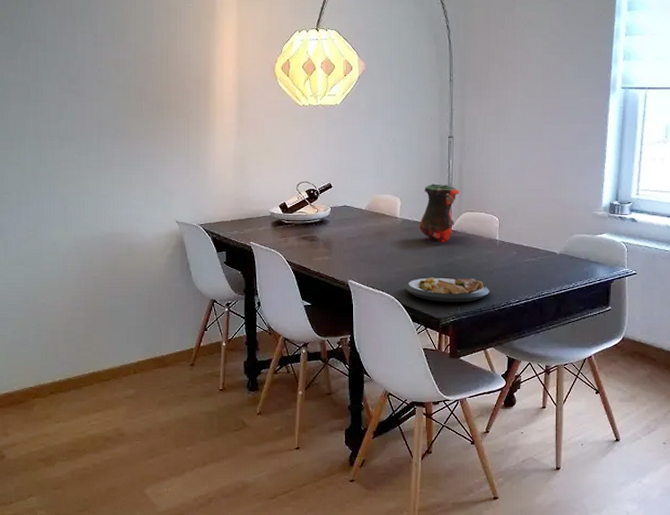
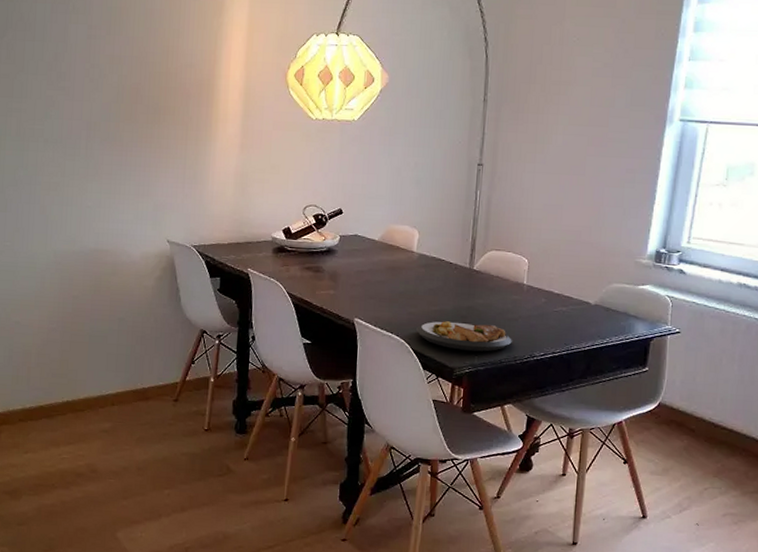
vase: present [419,184,459,243] -> none [437,216,486,284]

